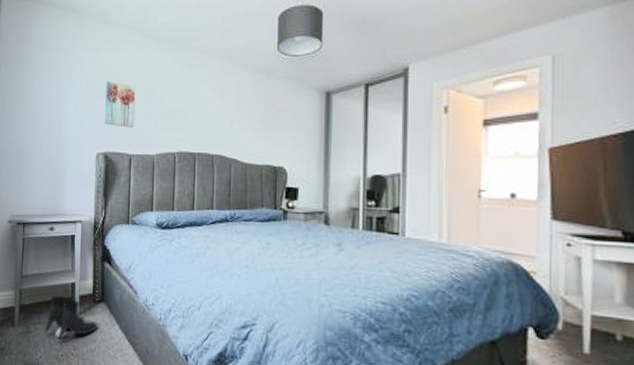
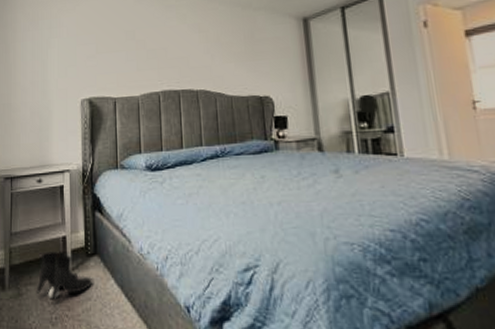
wall art: present [105,81,136,127] -> none [87,28,117,72]

